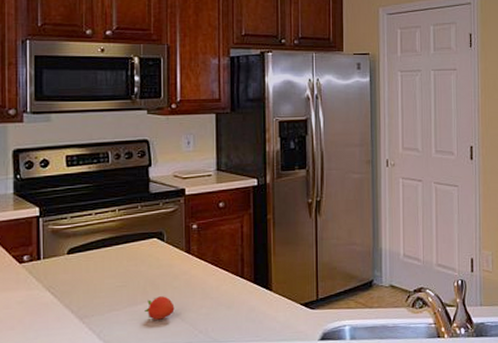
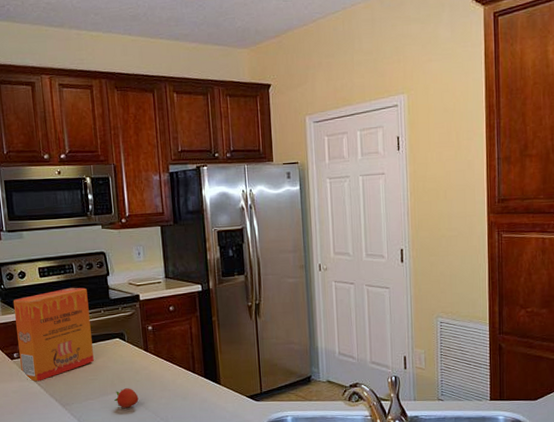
cereal box: none [29,179,124,290] -> present [13,287,94,382]

